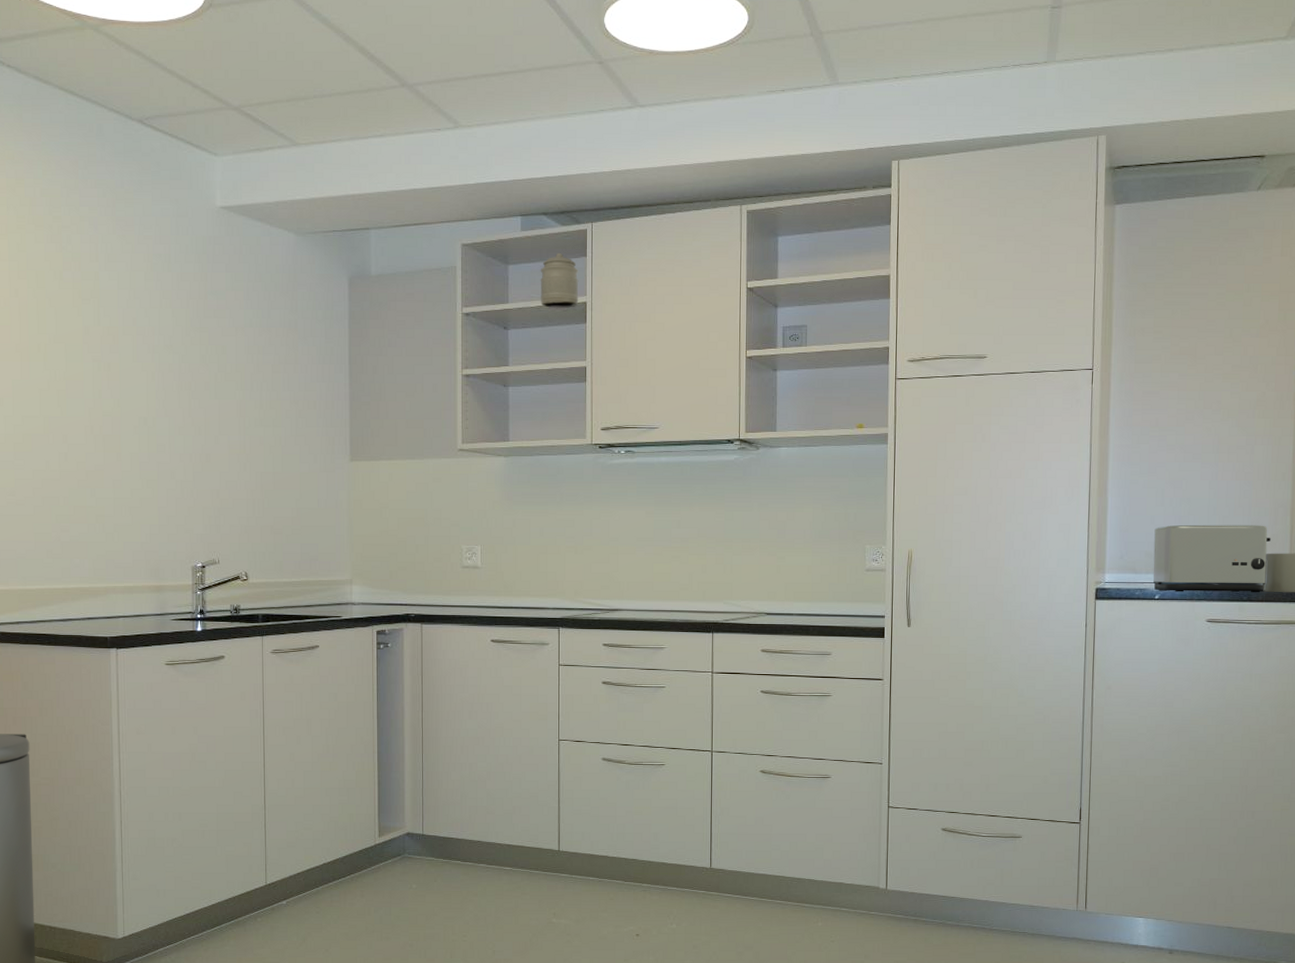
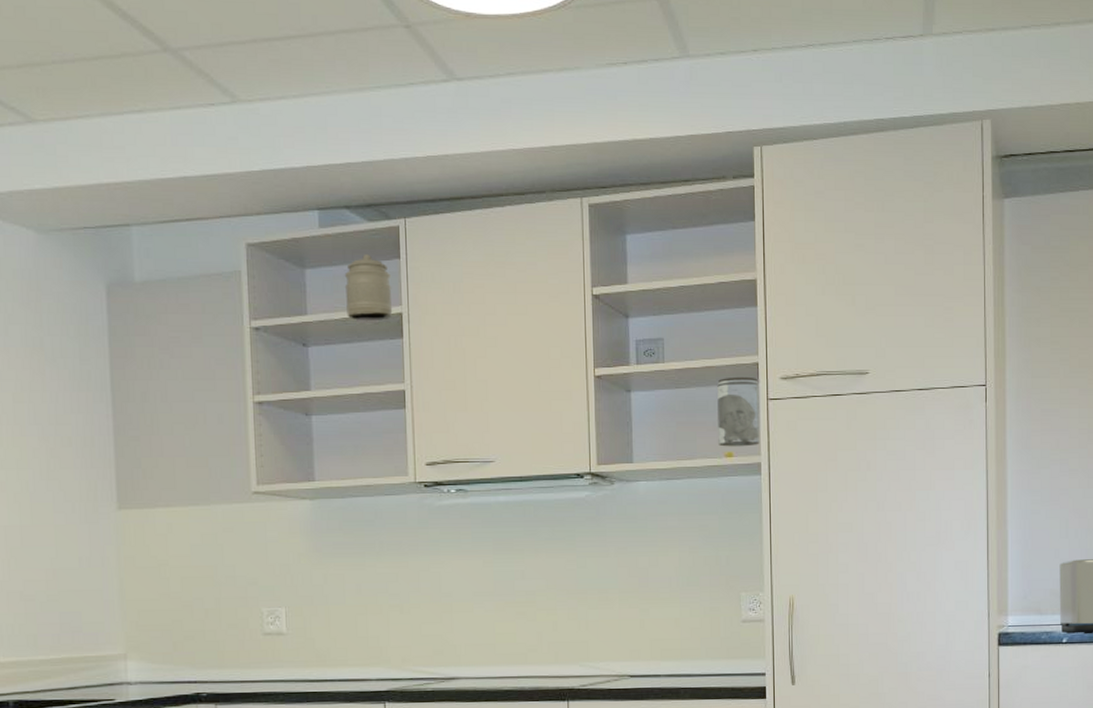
jar: none [851,359,889,419] -> present [716,376,760,447]

